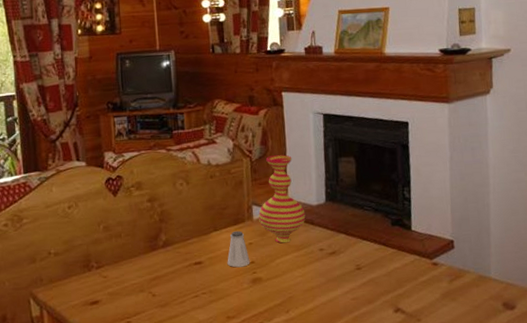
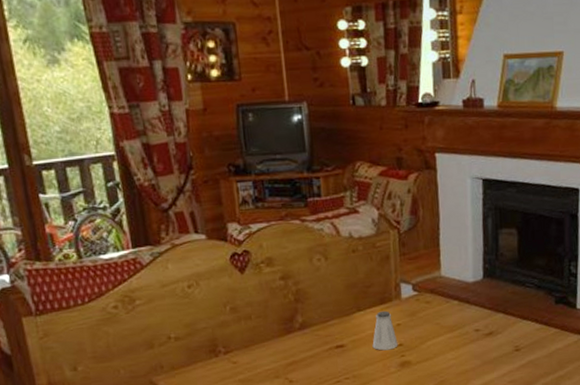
vase: present [258,155,306,243] -> none [407,226,461,324]

